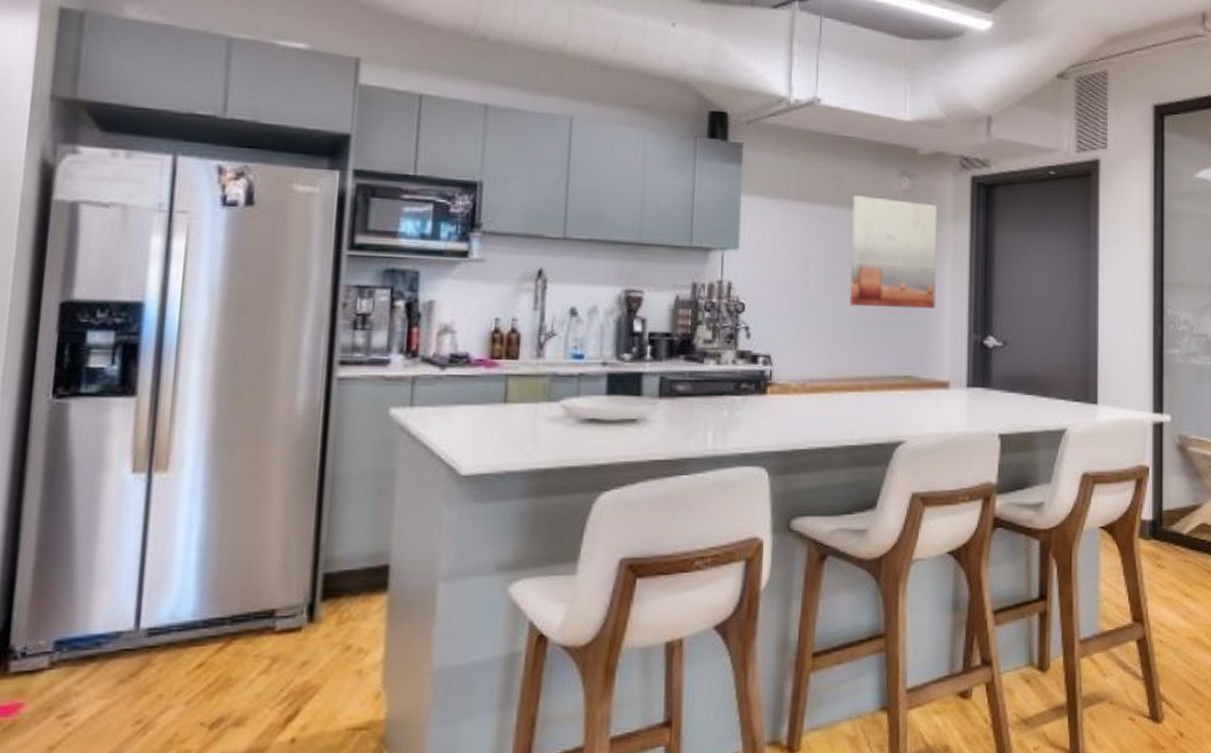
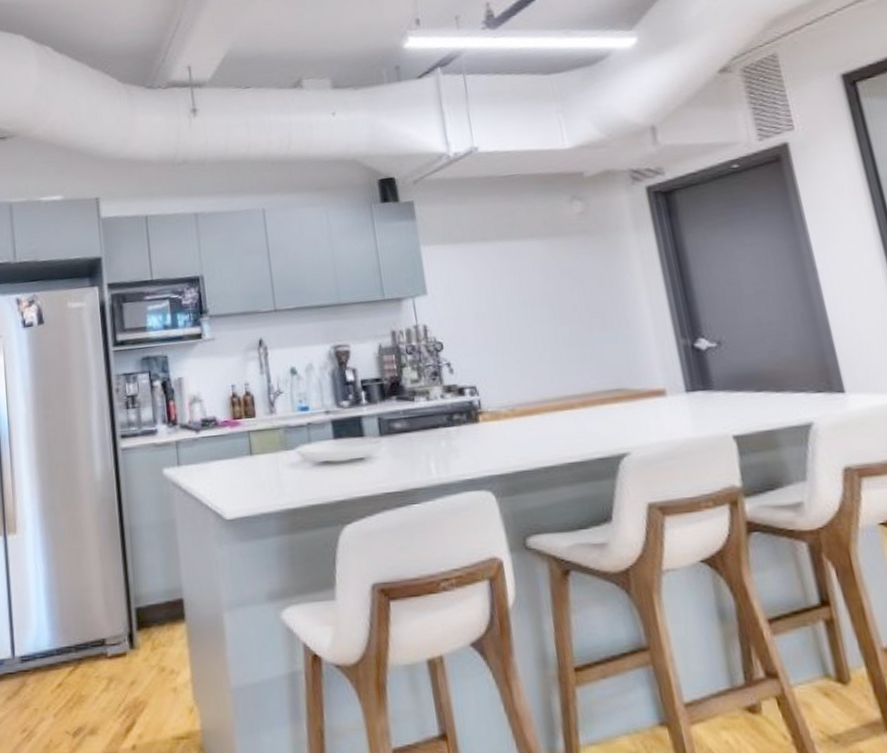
wall art: present [850,195,938,308] -> none [527,220,634,330]

